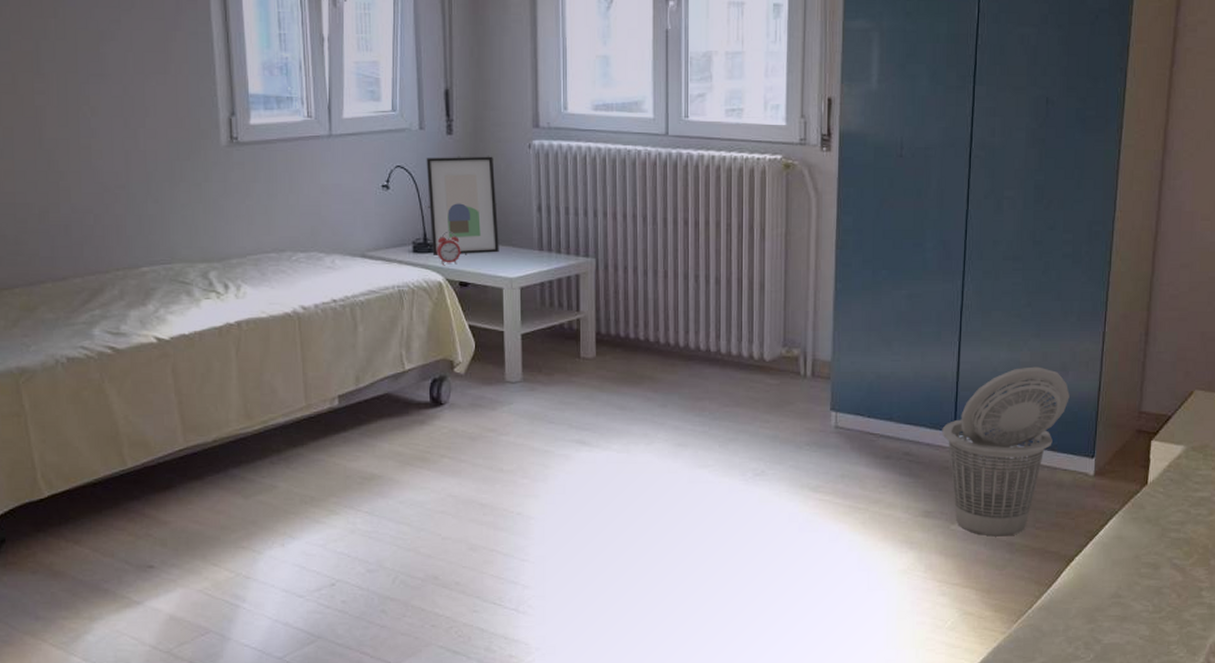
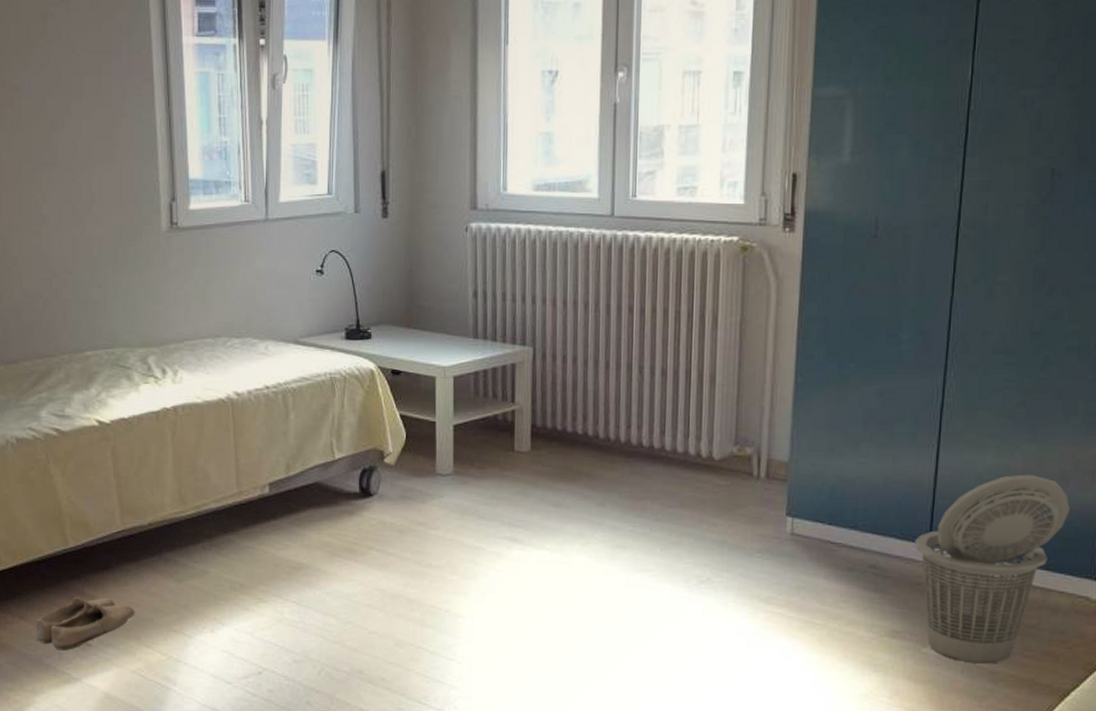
shoe: none [92,517,200,574] -> present [36,596,135,651]
picture frame: present [426,155,499,256] -> none [360,238,433,343]
alarm clock: present [436,231,461,265] -> none [369,317,394,352]

